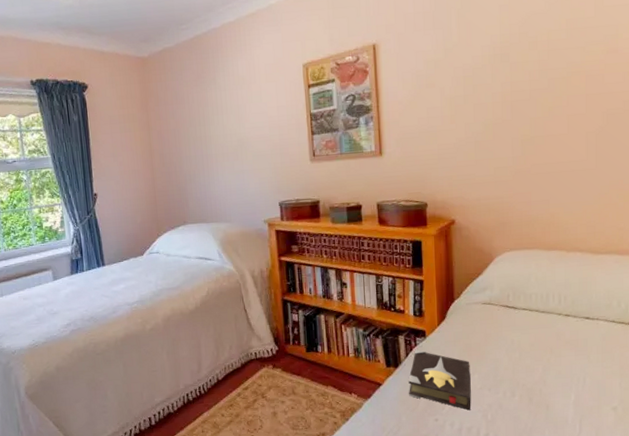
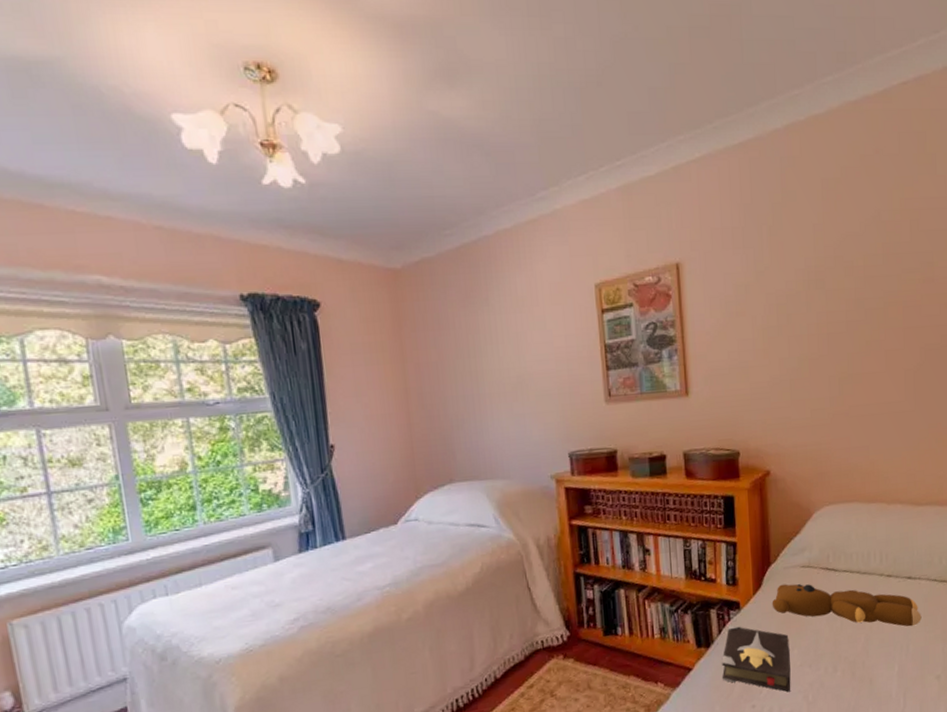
teddy bear: none [454,317,599,362] -> present [772,583,922,627]

